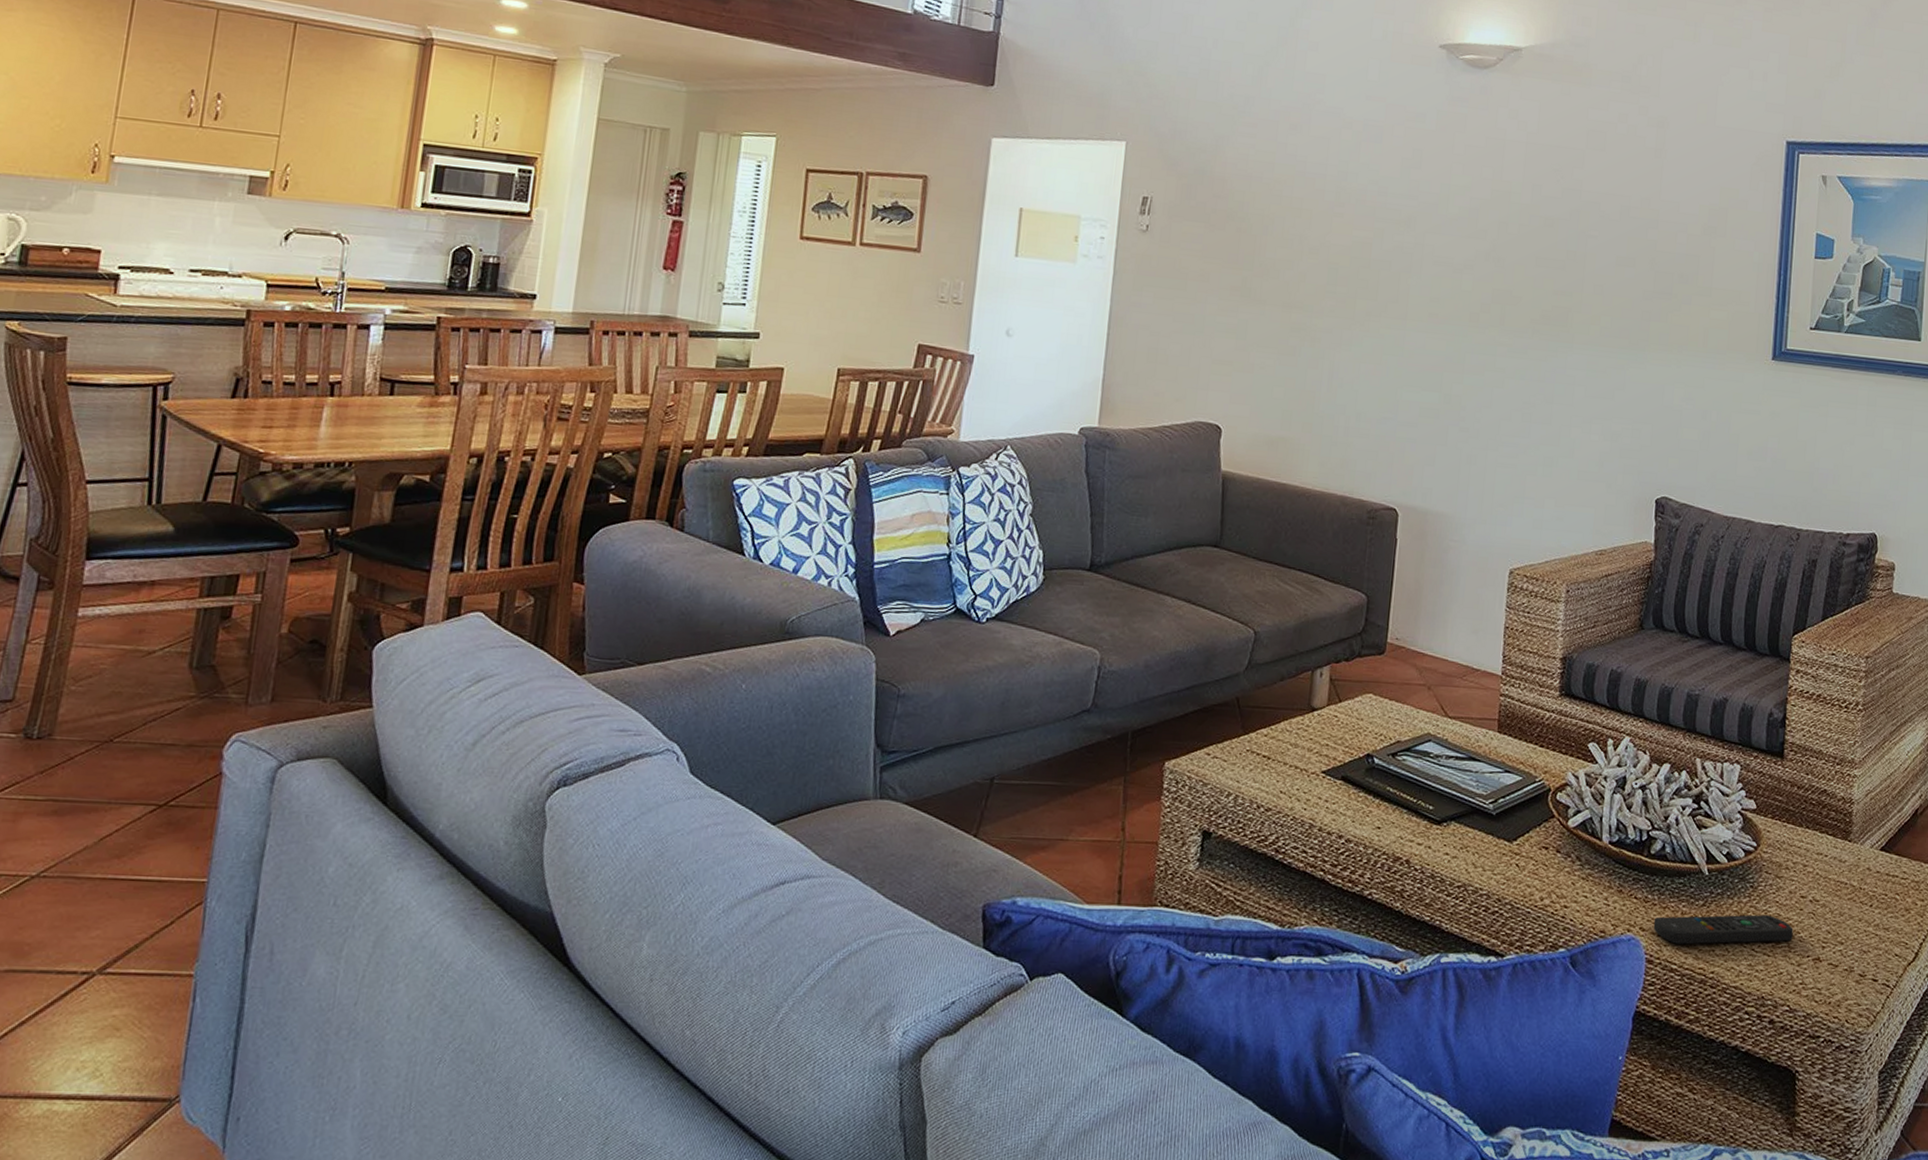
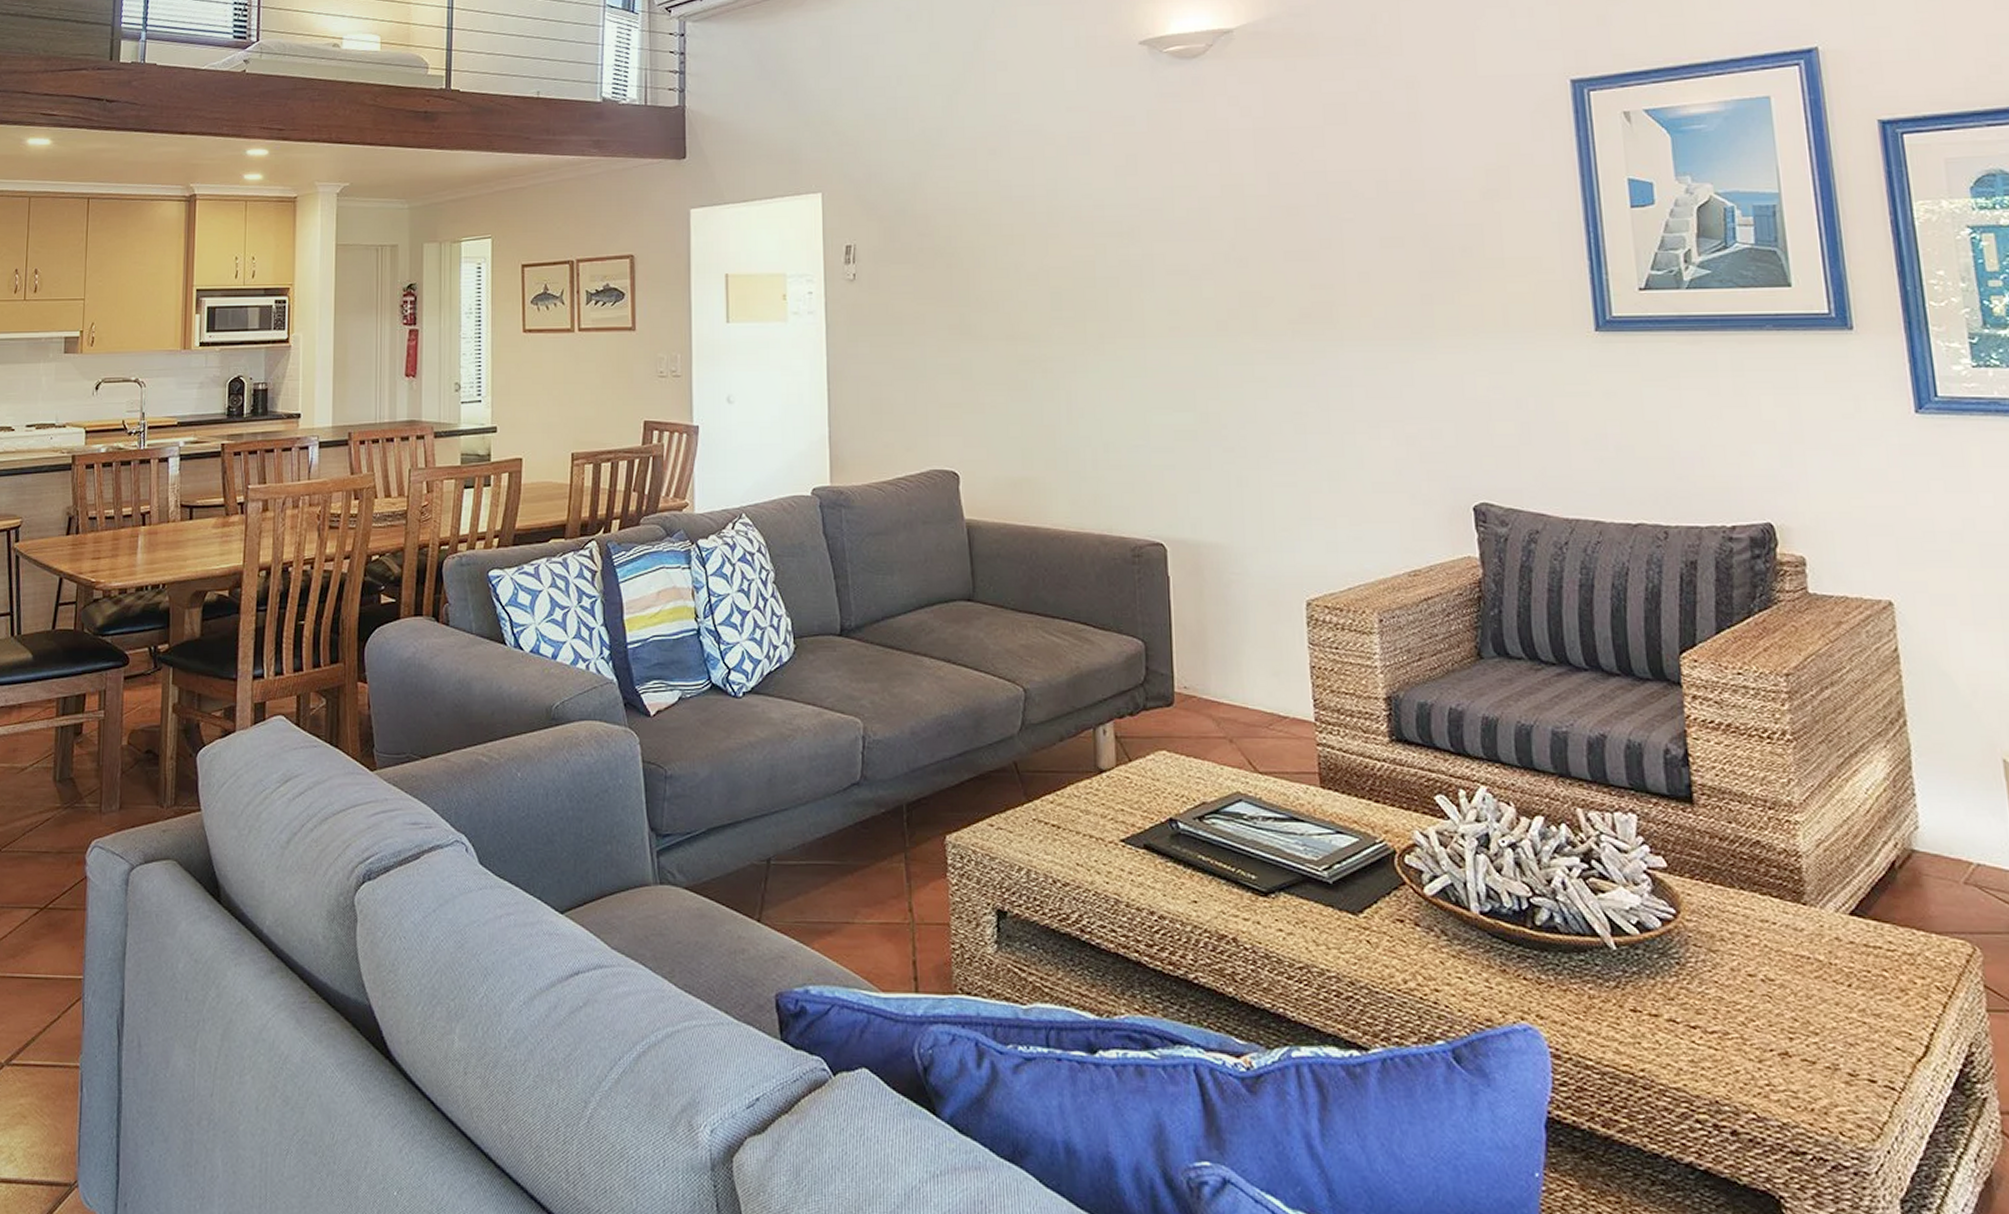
remote control: present [1653,914,1793,945] -> none [1553,998,1746,1036]

